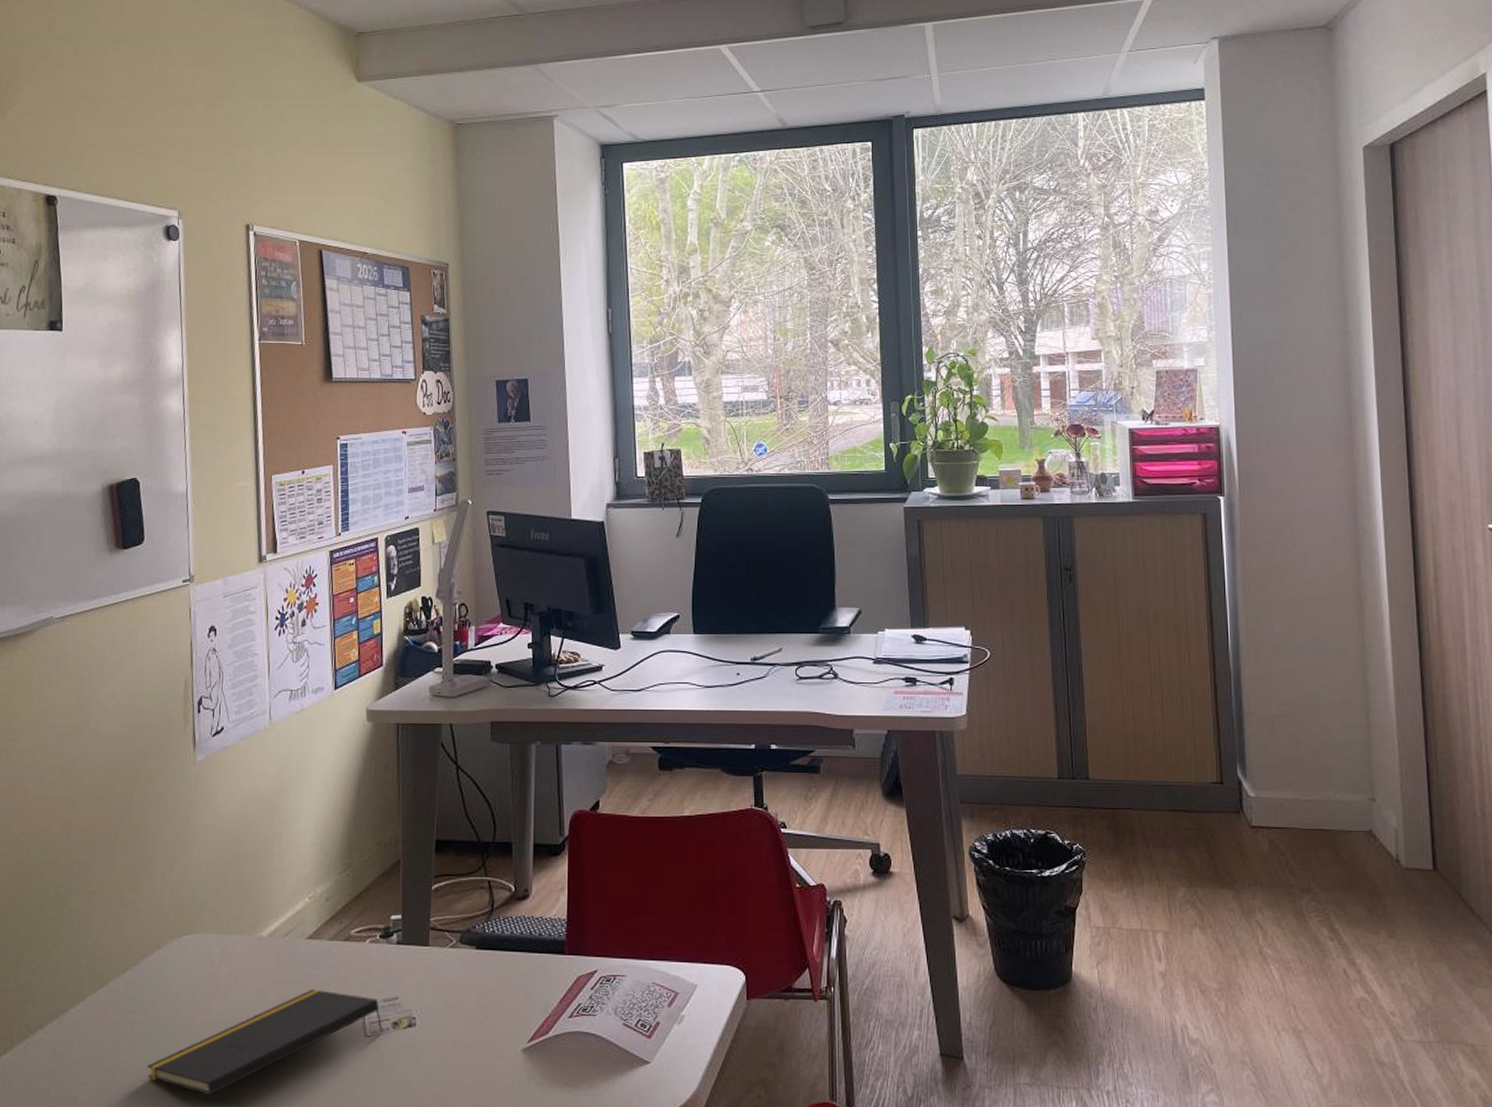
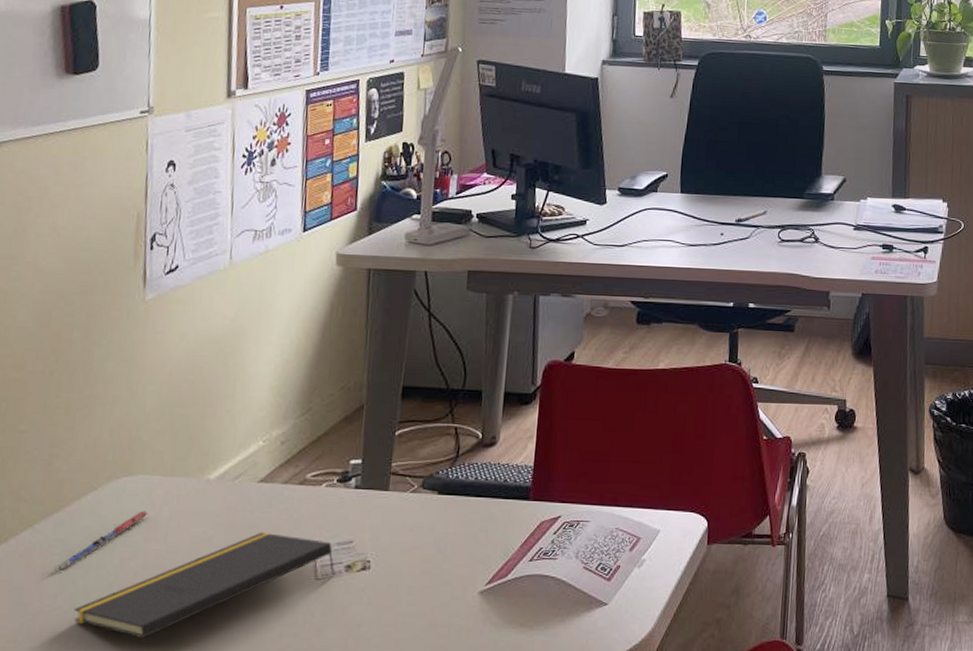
pen: none [129,968,209,1025] -> present [56,510,148,568]

